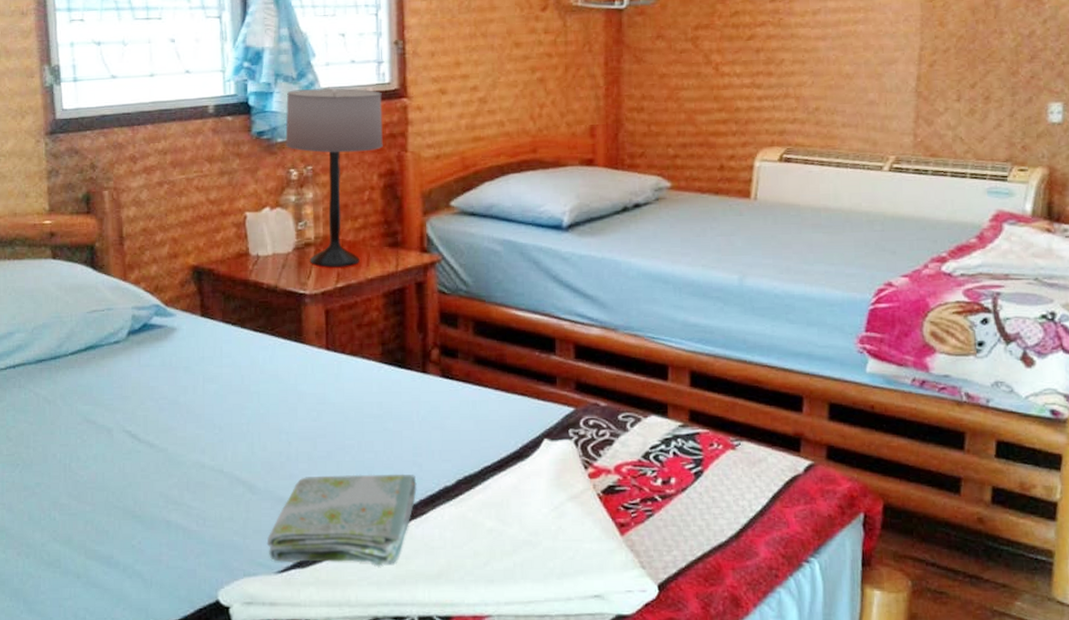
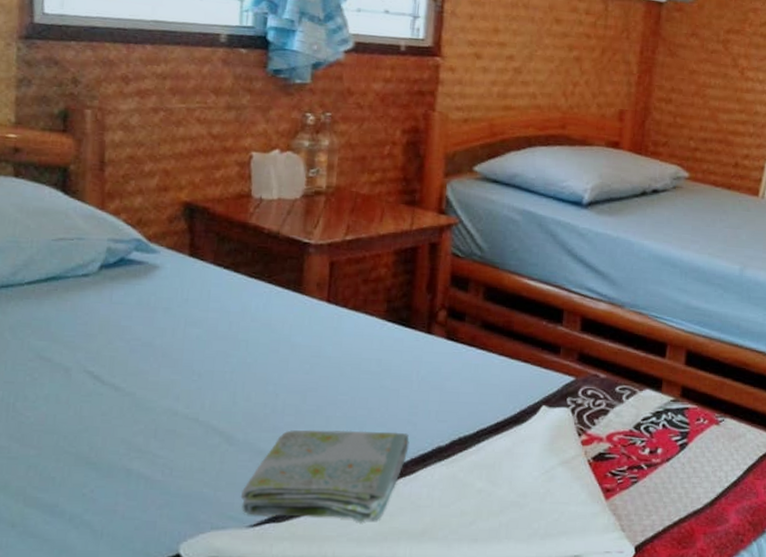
table lamp: present [285,88,383,268] -> none [304,31,414,221]

